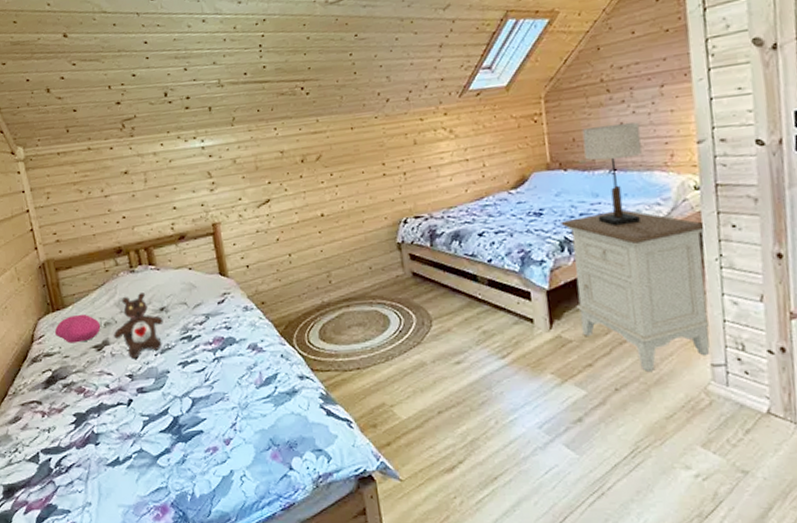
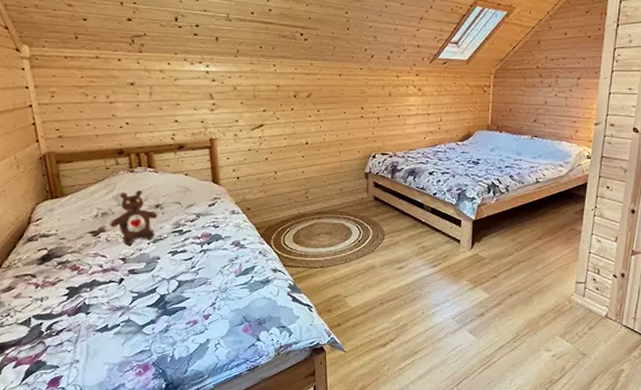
cushion: present [54,314,101,344] -> none [52,203,98,228]
nightstand: present [561,209,710,371] -> none [491,167,590,284]
table lamp: present [582,122,642,226] -> none [516,103,558,178]

